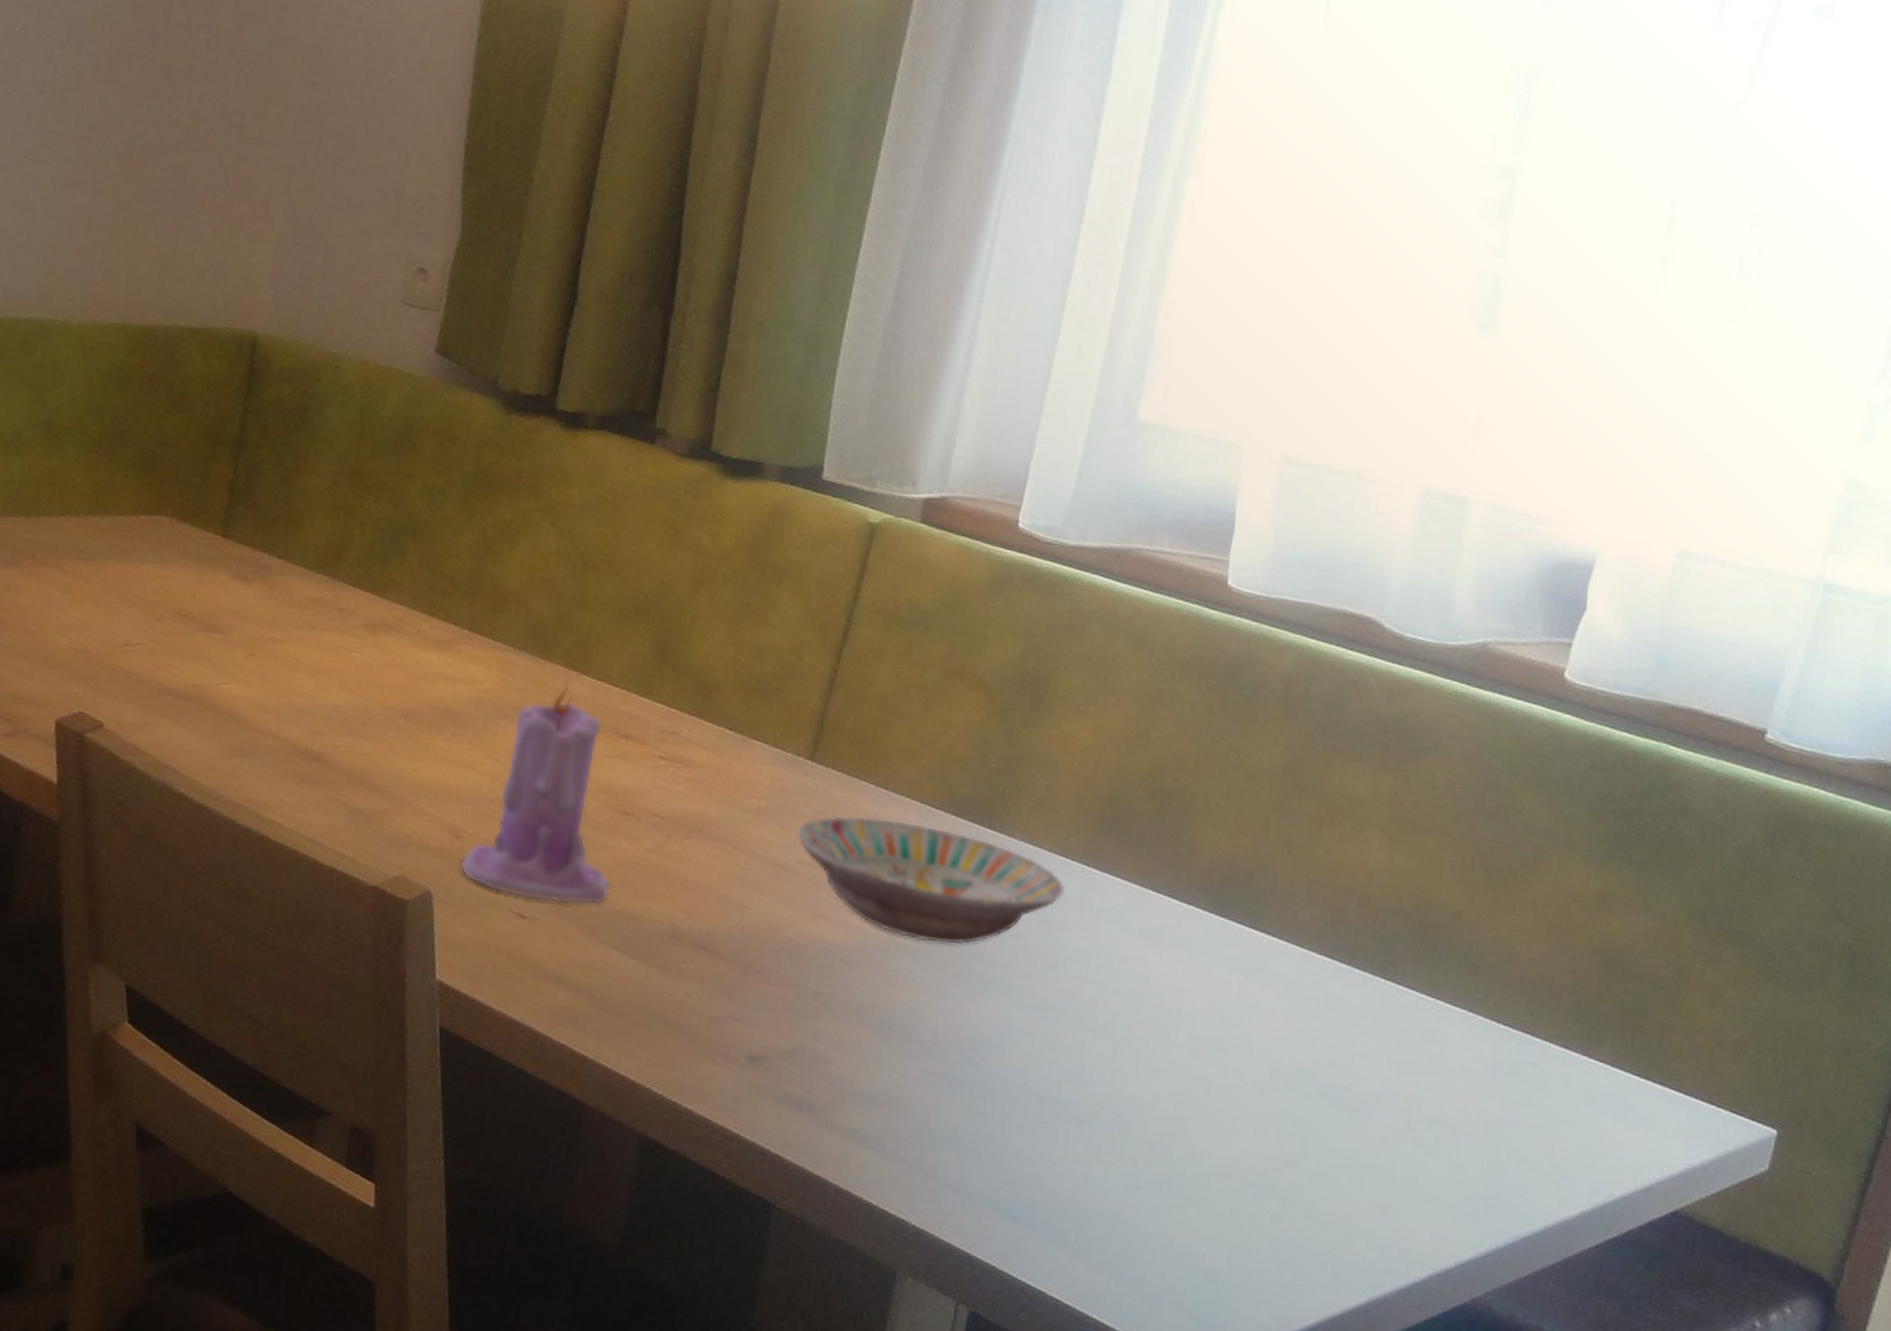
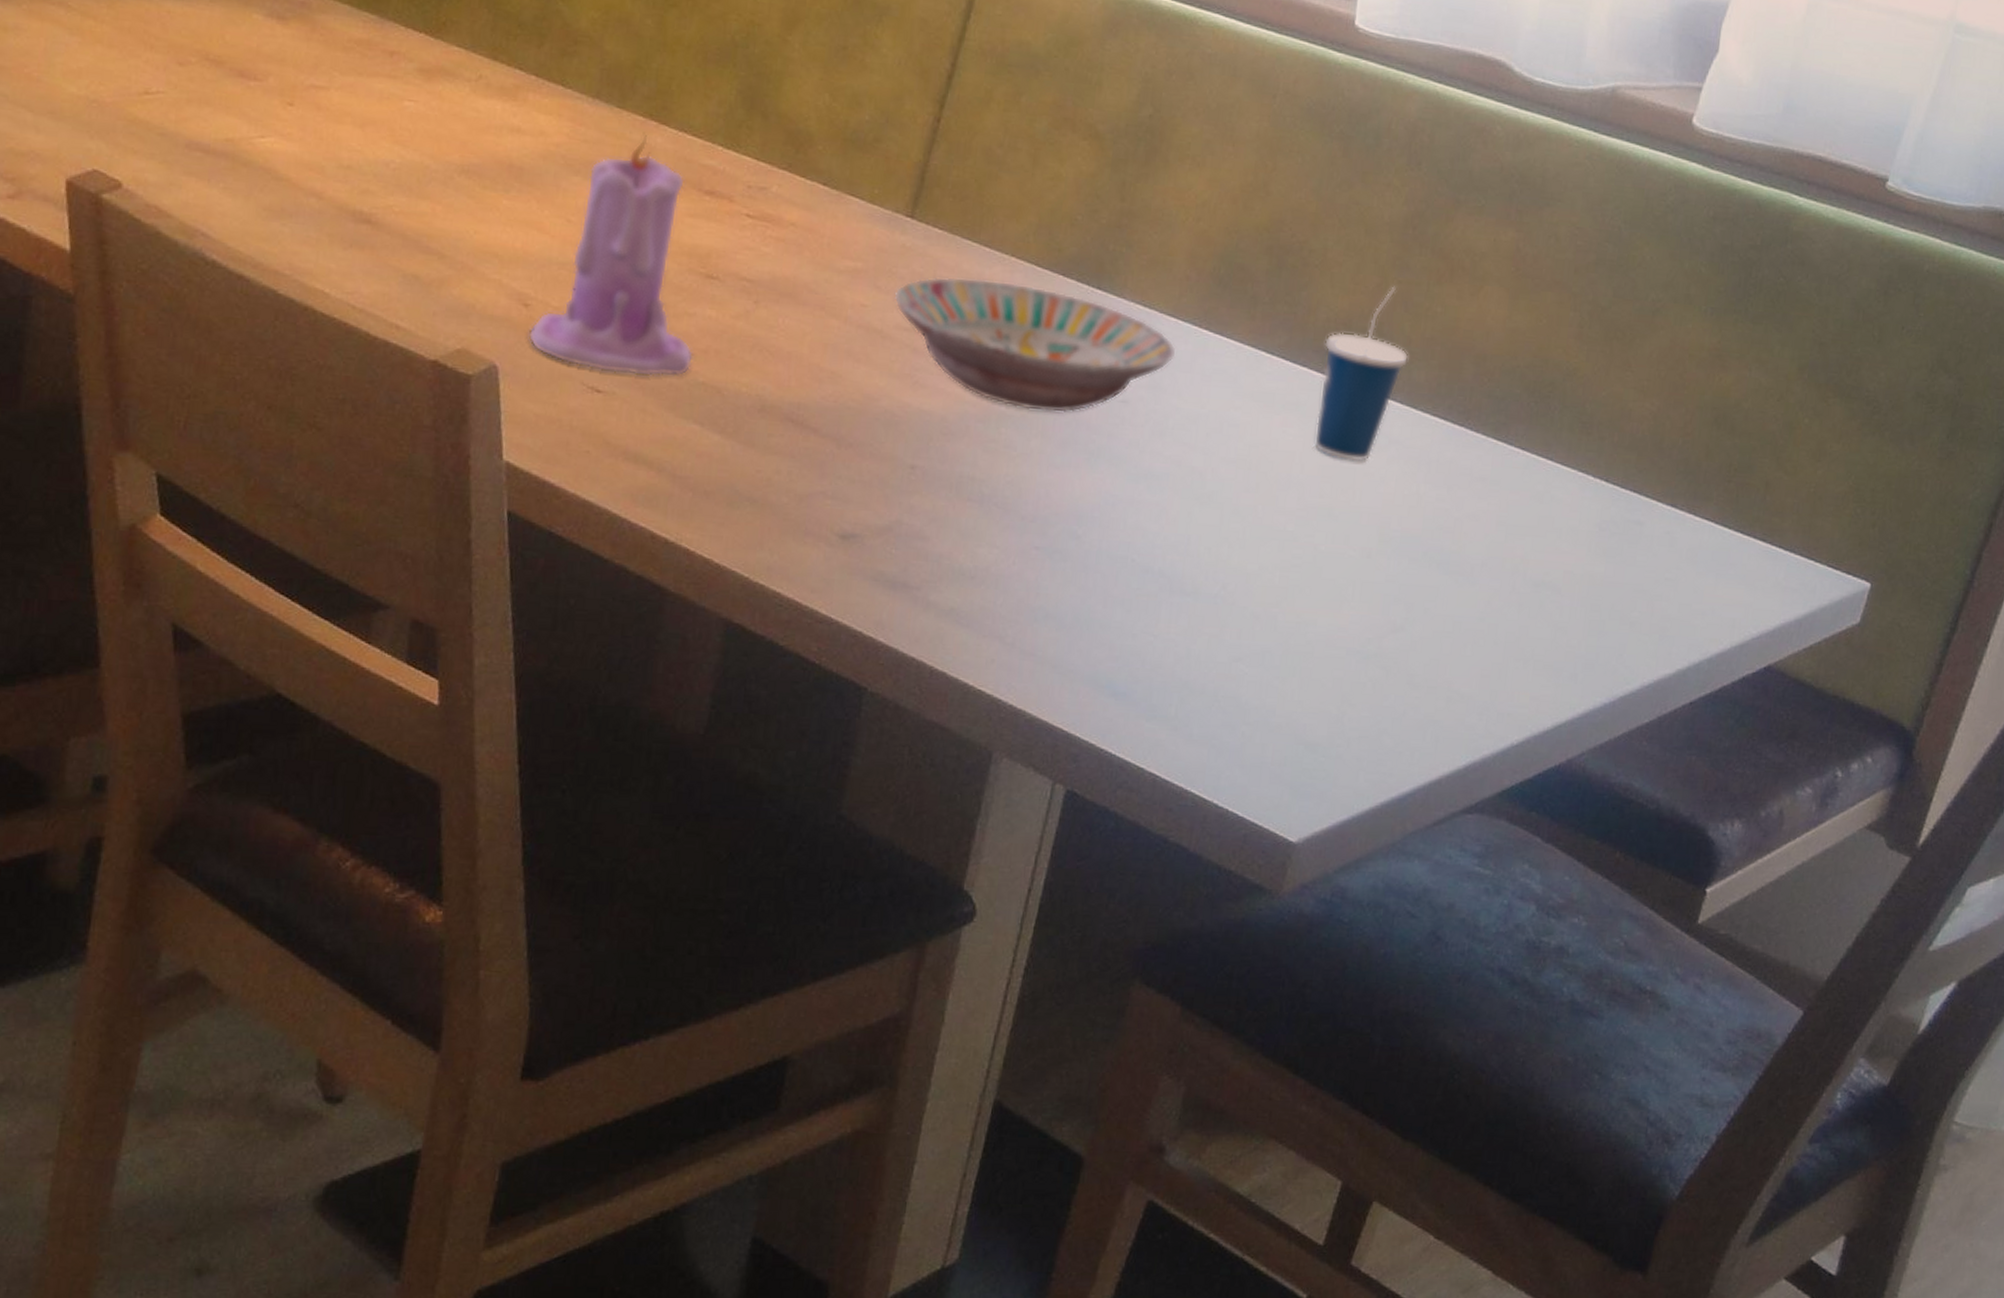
cup: none [1202,829,1293,998] -> present [1313,286,1409,462]

